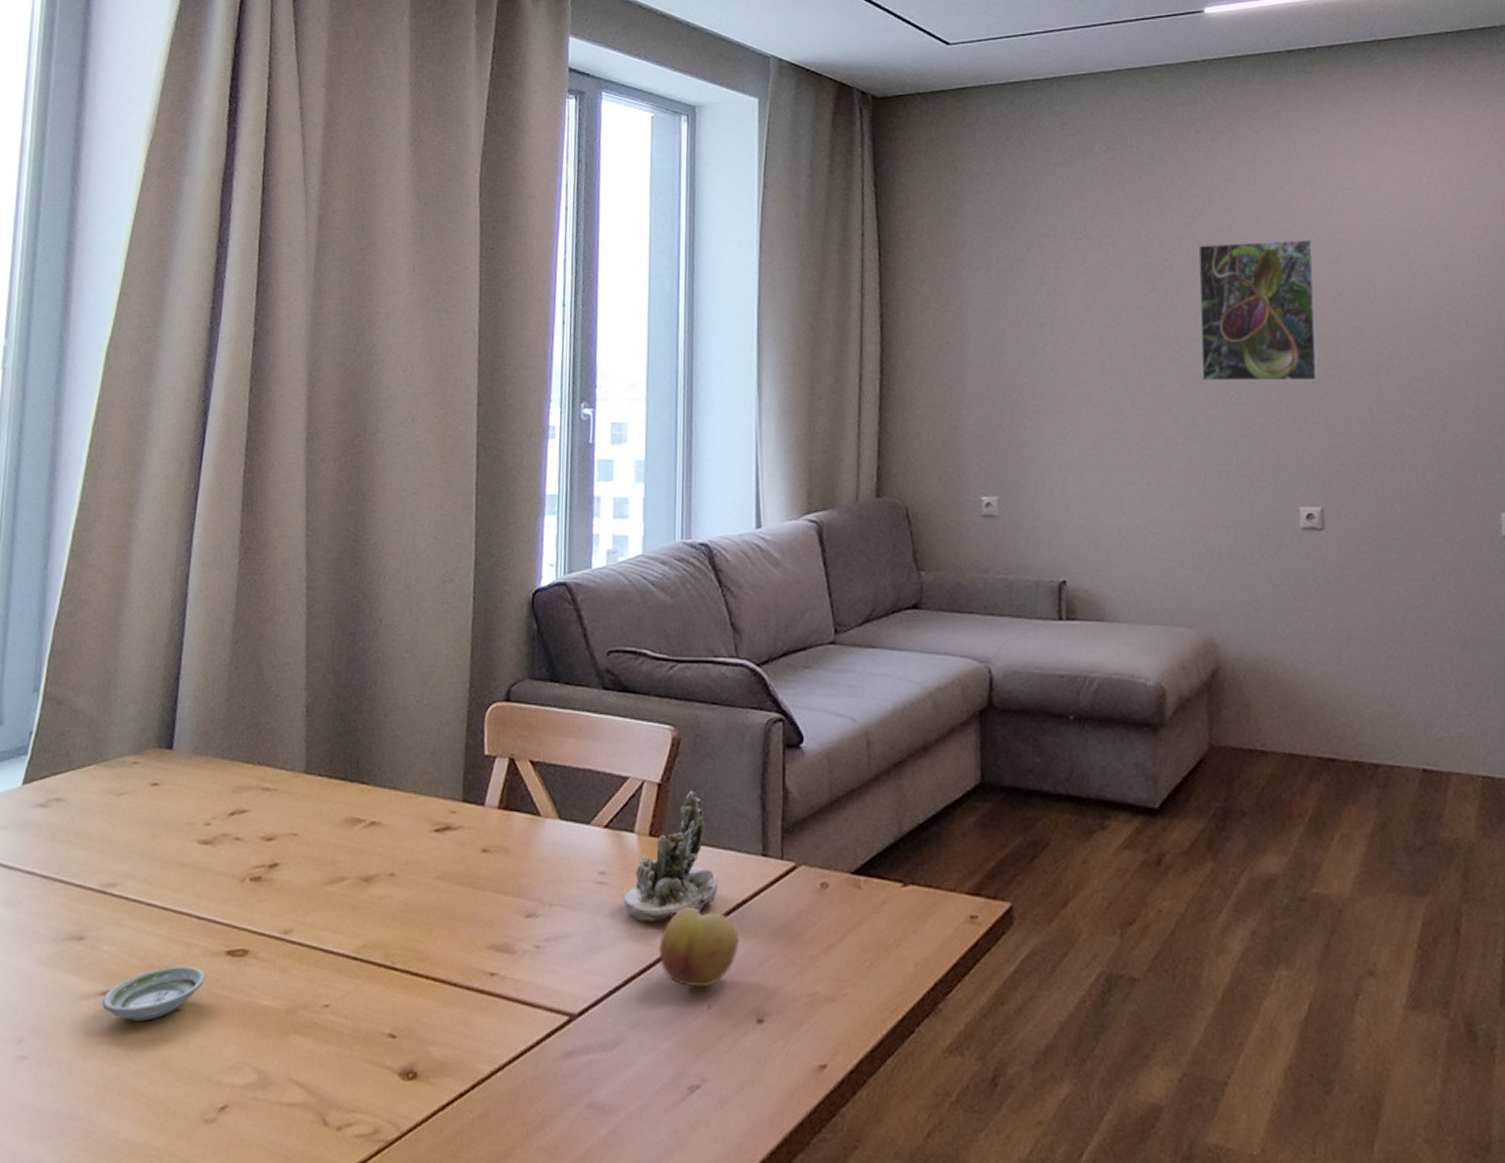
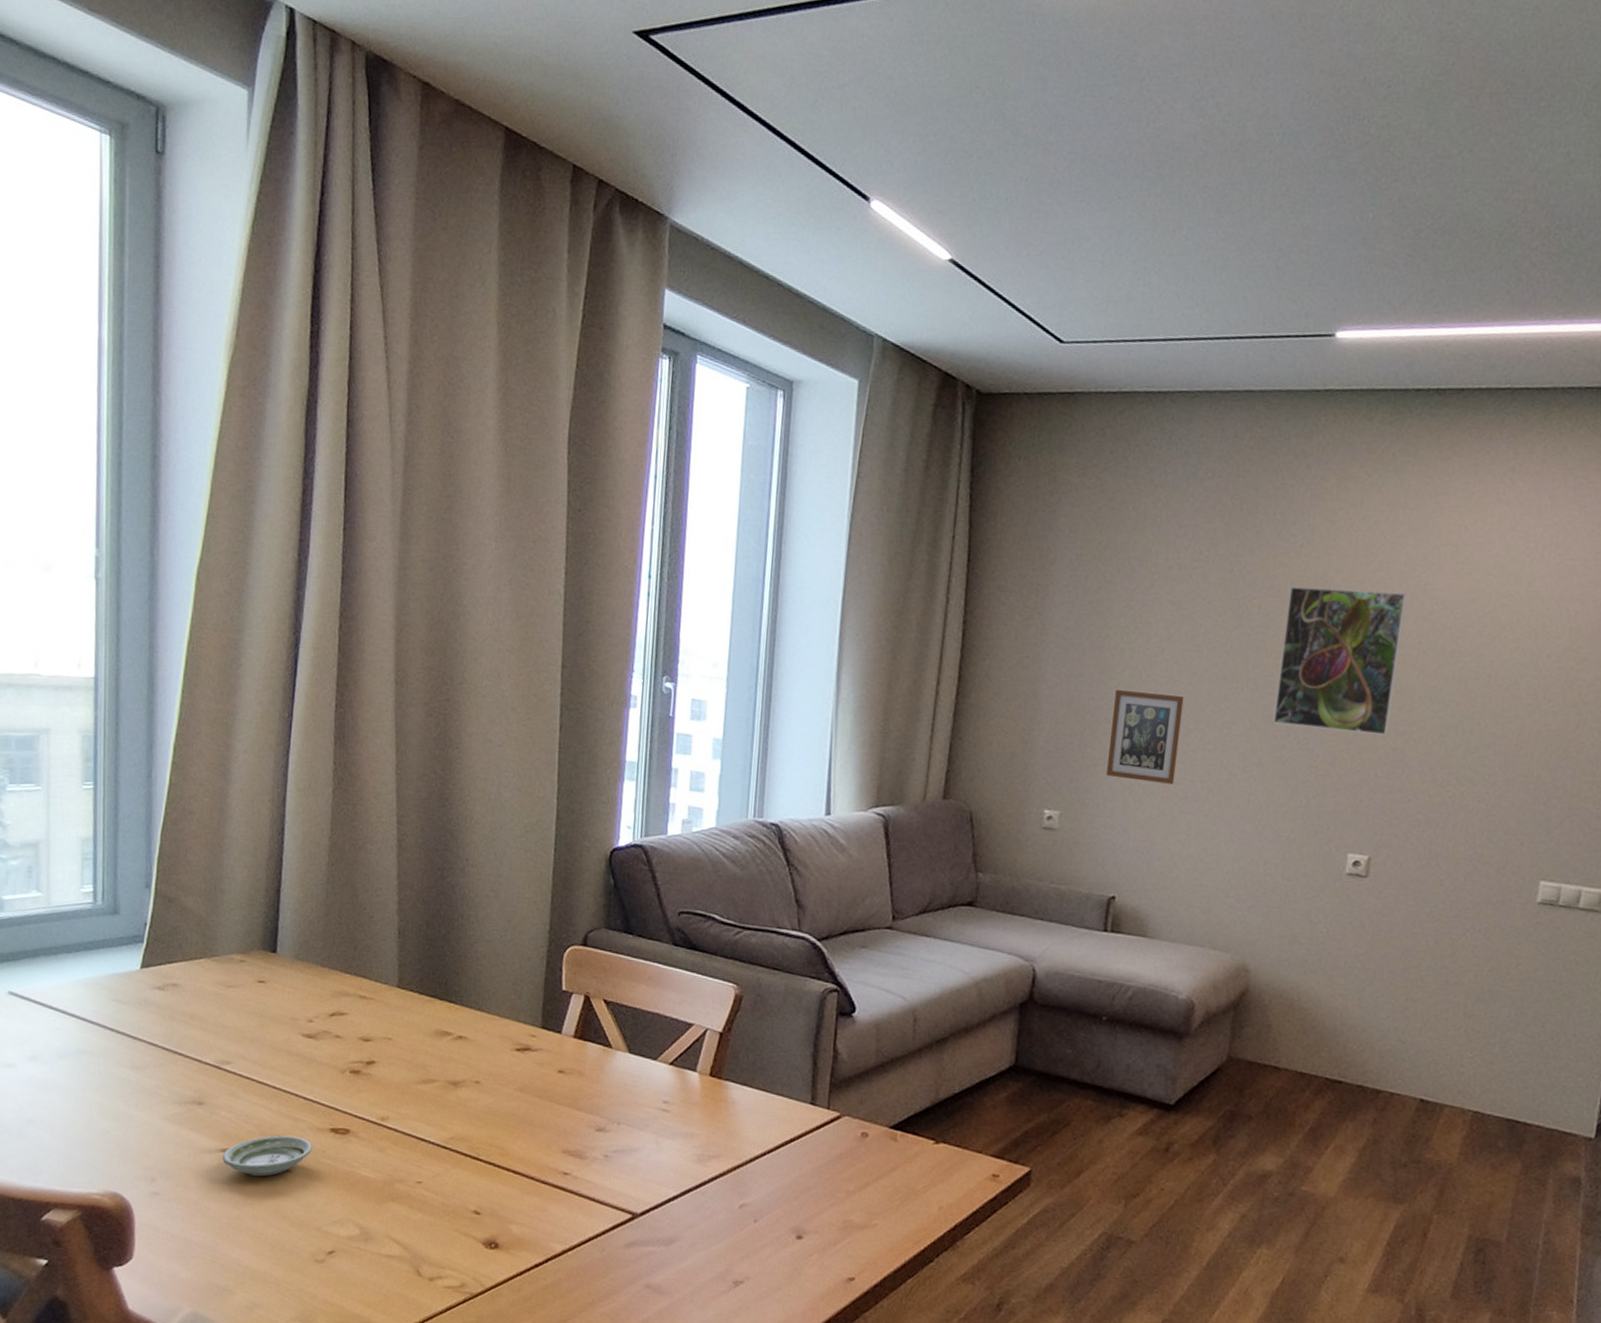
succulent planter: present [623,790,719,922] -> none [684,1041,770,1147]
fruit: present [659,908,739,988] -> none [713,1139,785,1205]
picture frame: none [1040,365,1111,455] -> present [1107,690,1184,784]

